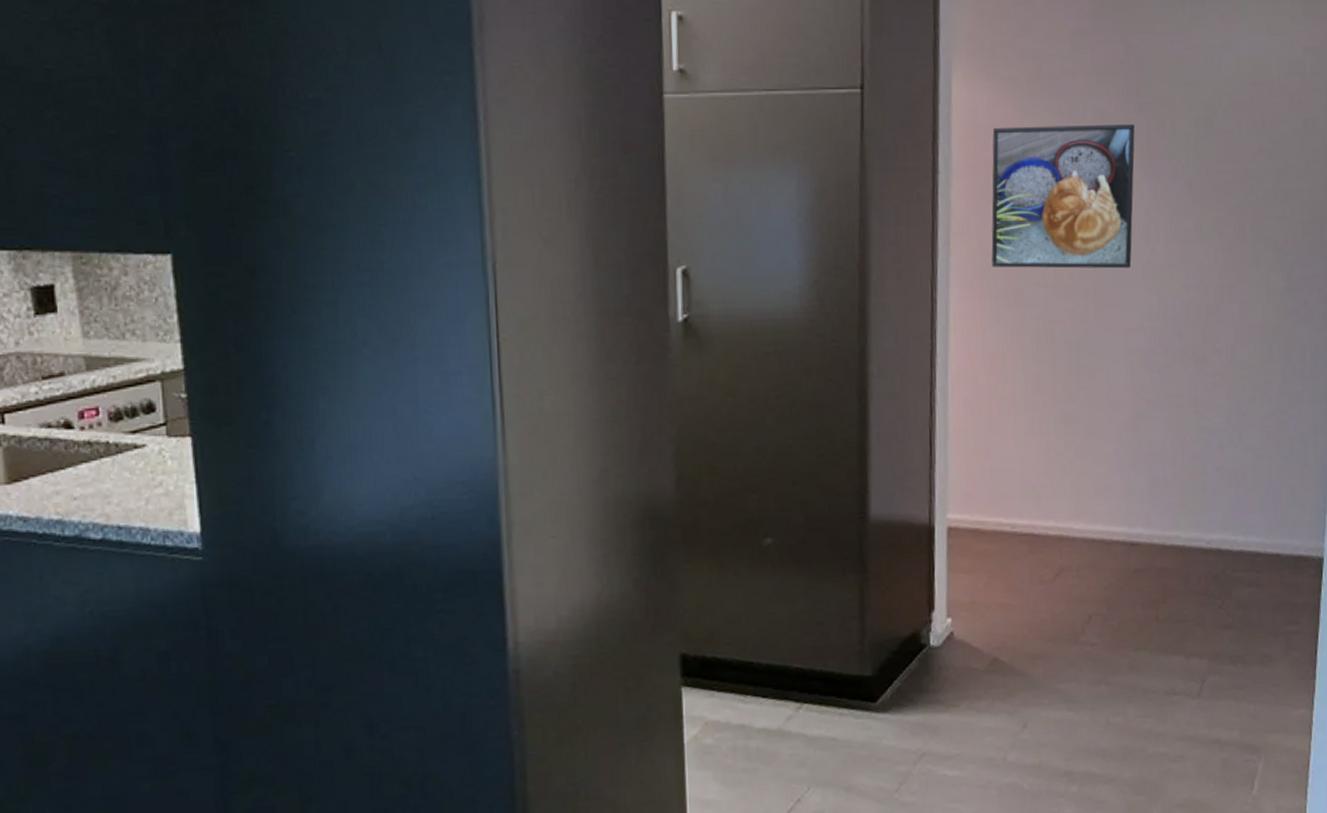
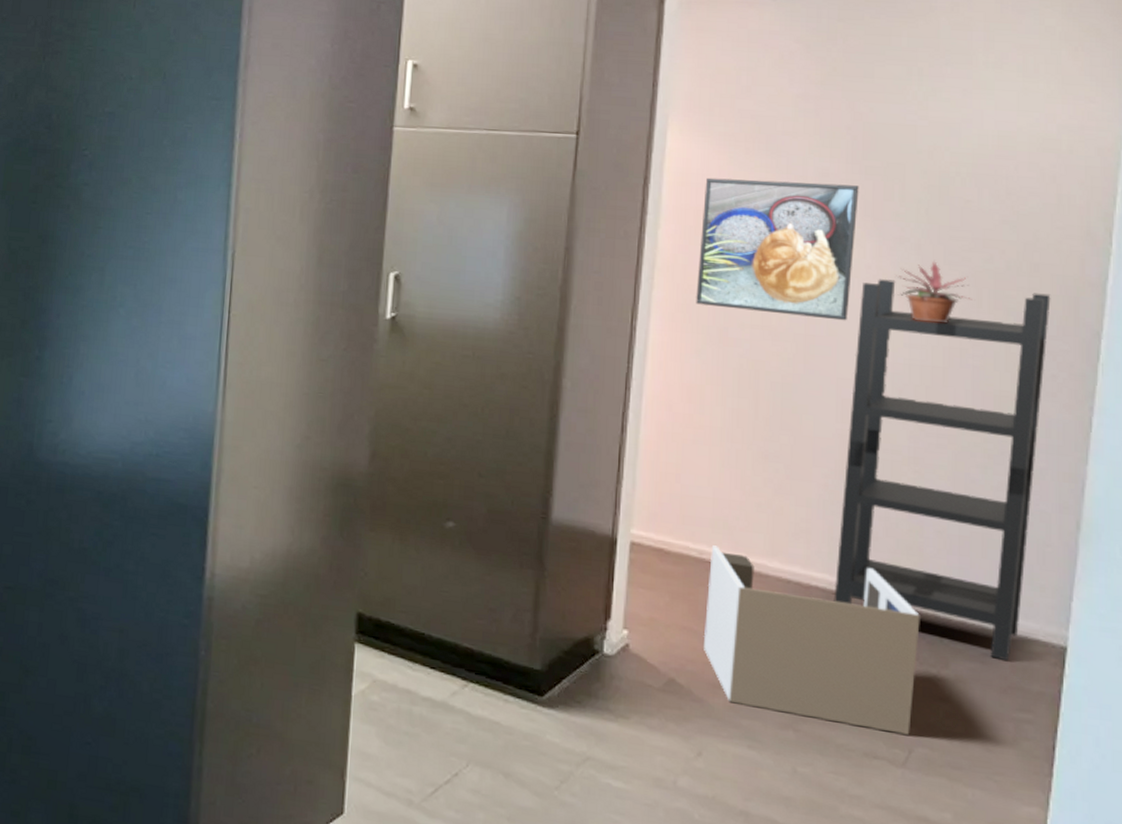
architectural model: none [1020,514,1206,671] -> present [703,545,920,735]
shelving unit: none [1133,220,1302,581] -> present [833,278,1051,662]
potted plant: none [1171,197,1237,261] -> present [896,261,973,323]

